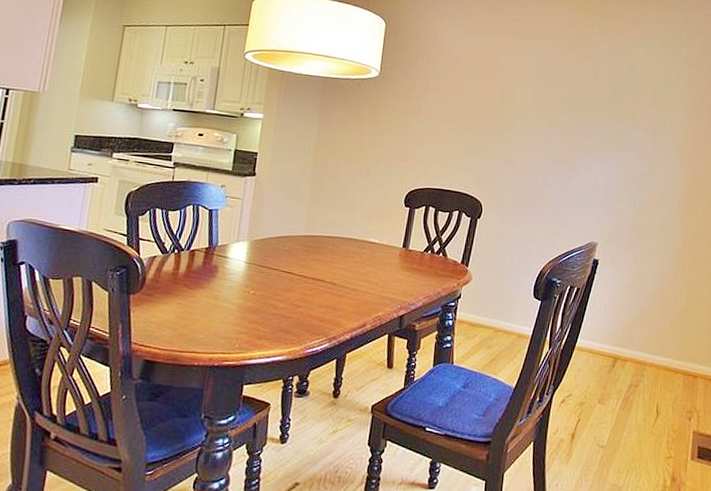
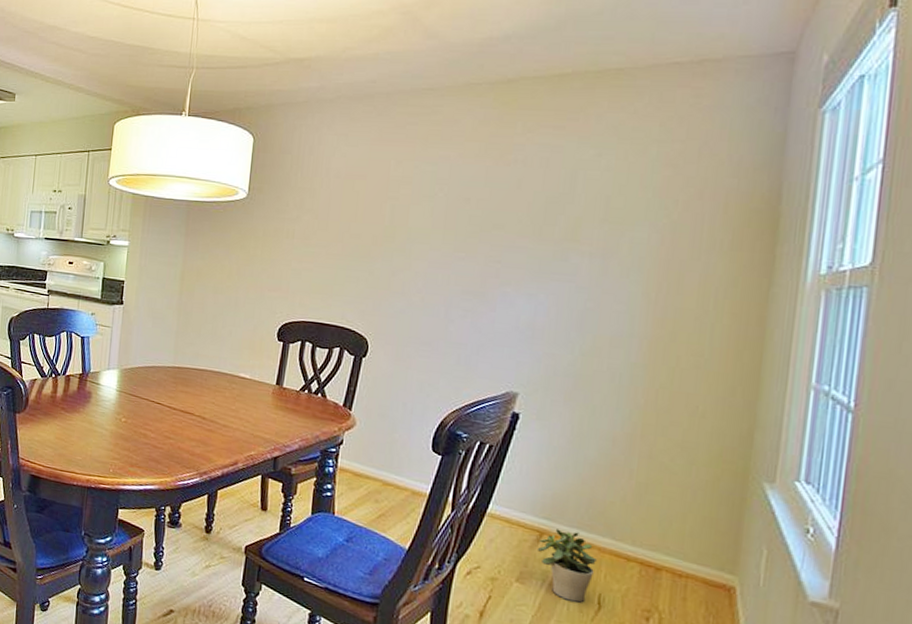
potted plant: none [613,353,655,414] -> present [537,529,597,603]

